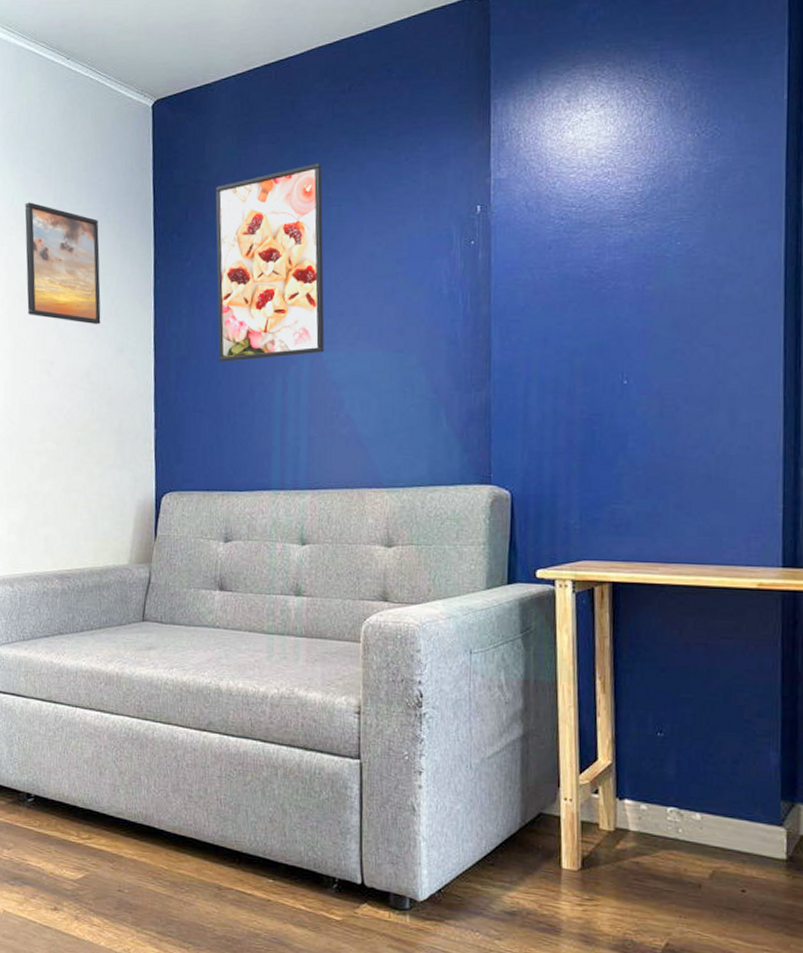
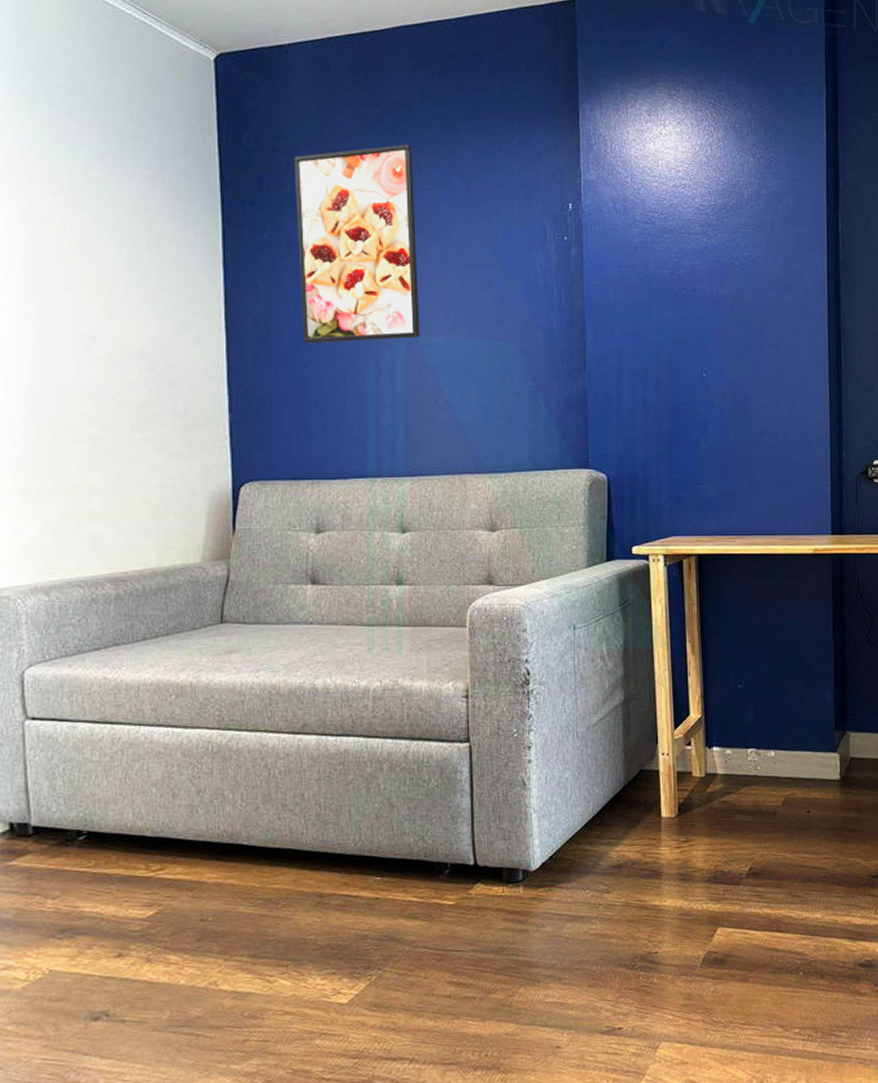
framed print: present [24,202,101,325] -> none [50,149,157,297]

